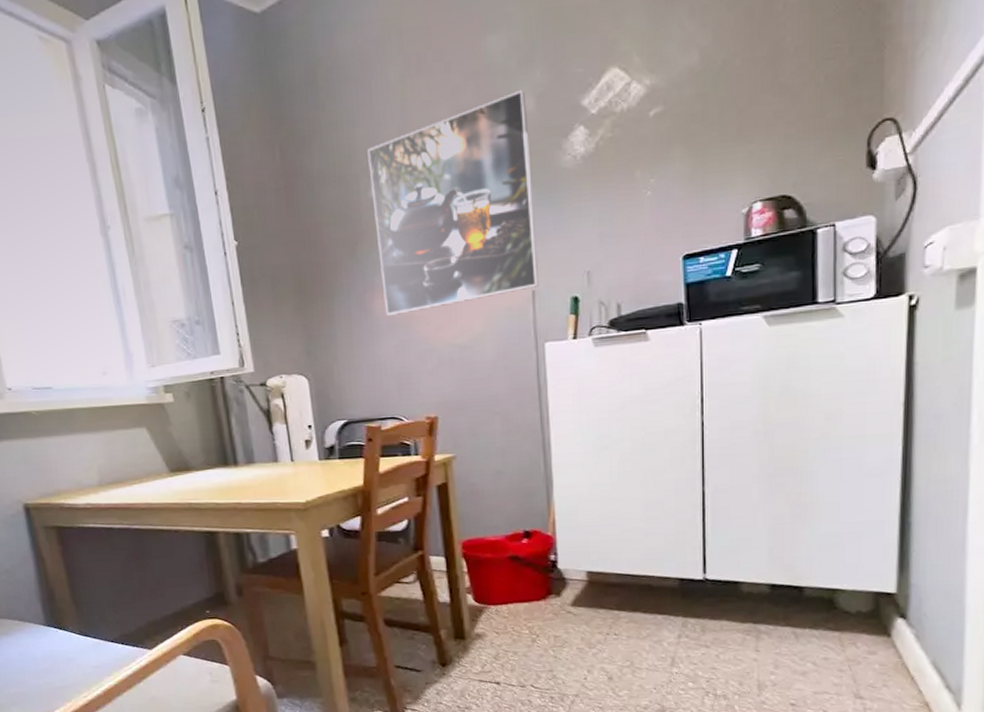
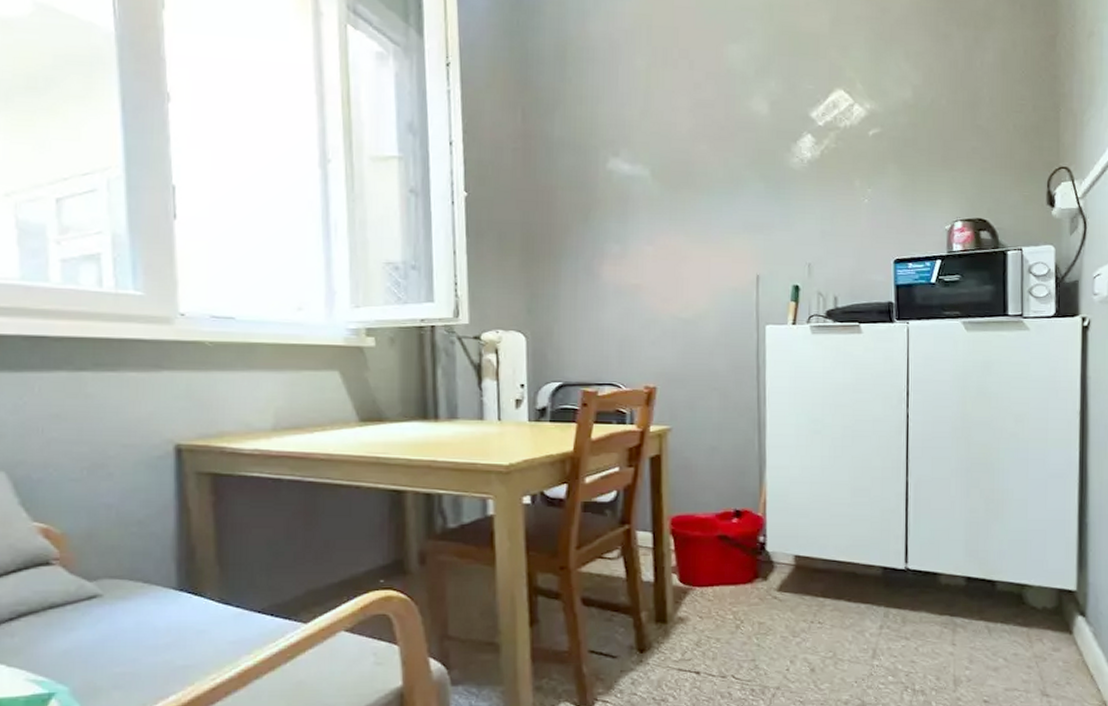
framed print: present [367,89,539,317] -> none [609,95,764,284]

